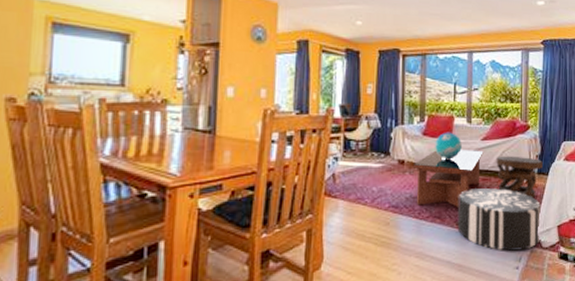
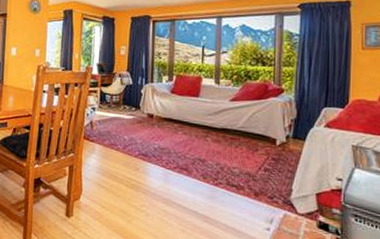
coffee table: present [414,150,484,207] -> none [162,107,232,162]
decorative globe: present [435,132,462,160] -> none [183,91,210,117]
pouf: present [457,188,541,251] -> none [204,146,296,213]
side table: present [496,156,543,198] -> none [245,117,299,162]

